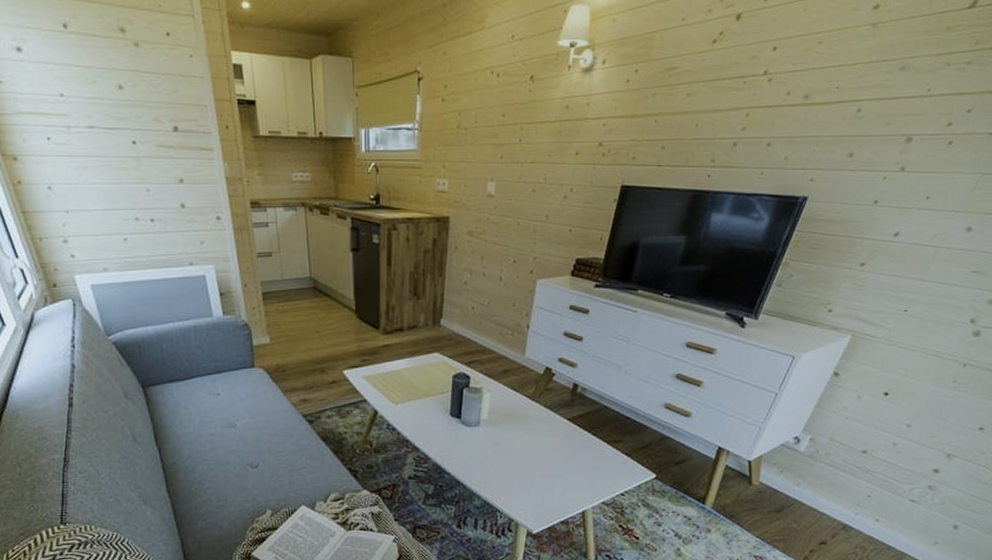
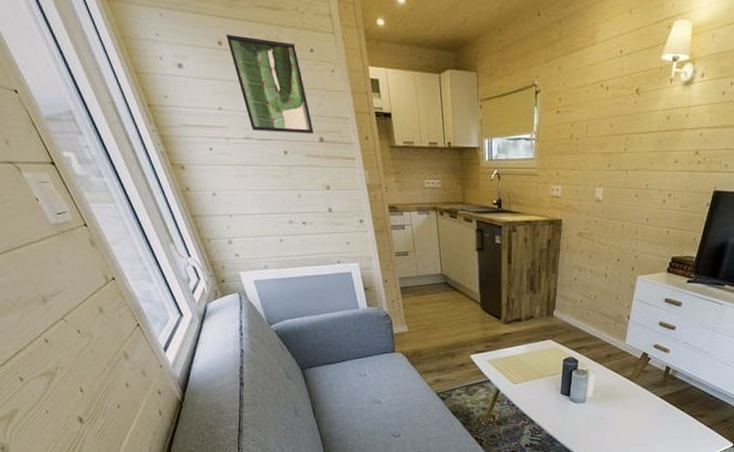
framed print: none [72,16,168,123] -> present [226,34,314,134]

